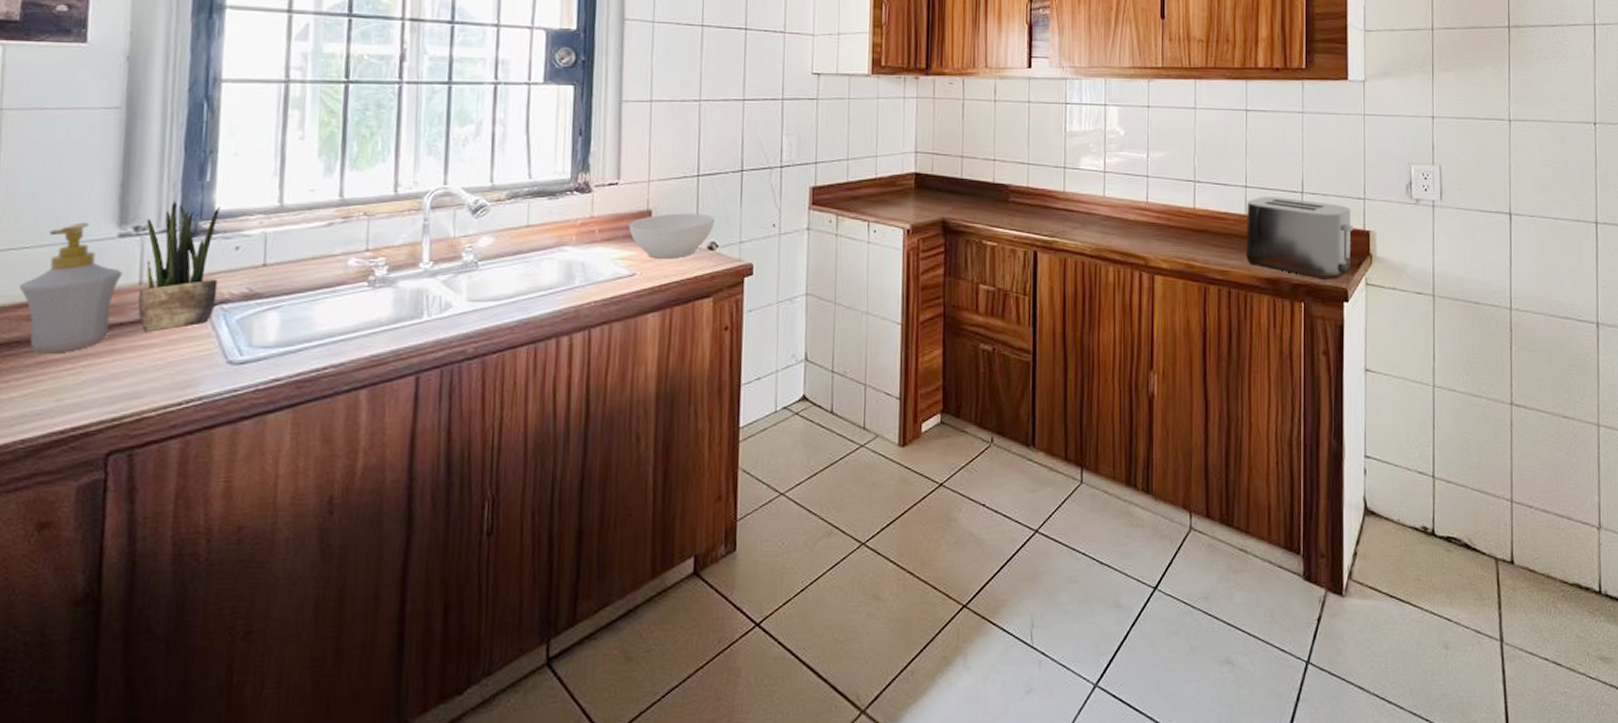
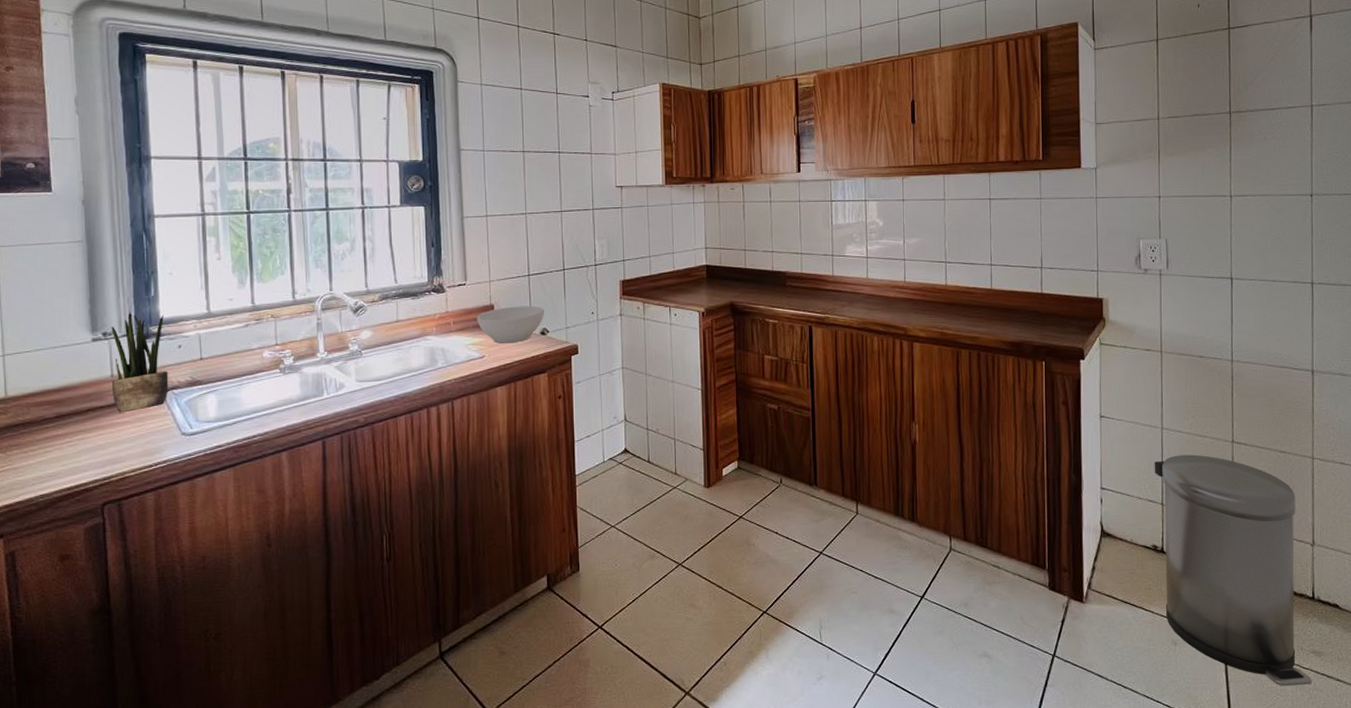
soap bottle: present [19,222,123,354] -> none [26,331,98,431]
toaster: present [1245,196,1354,281] -> none [992,272,1089,342]
pedal bin: none [1424,418,1599,701] -> present [1154,454,1312,687]

